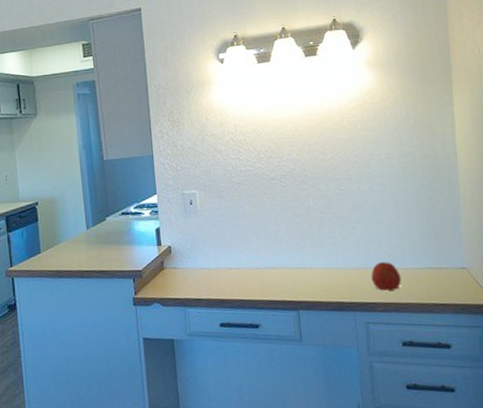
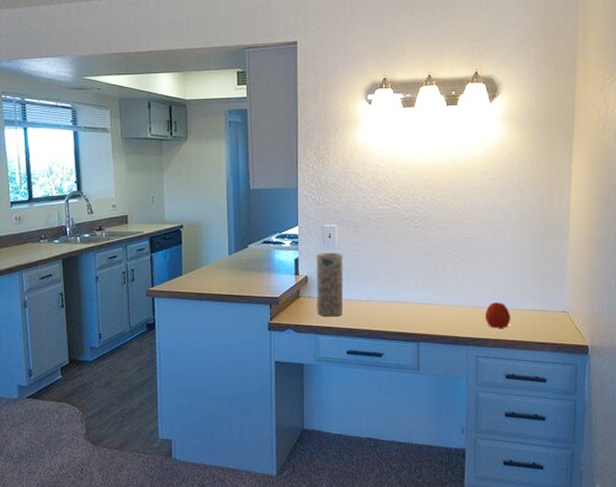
vase: none [178,219,212,288] -> present [316,253,344,317]

